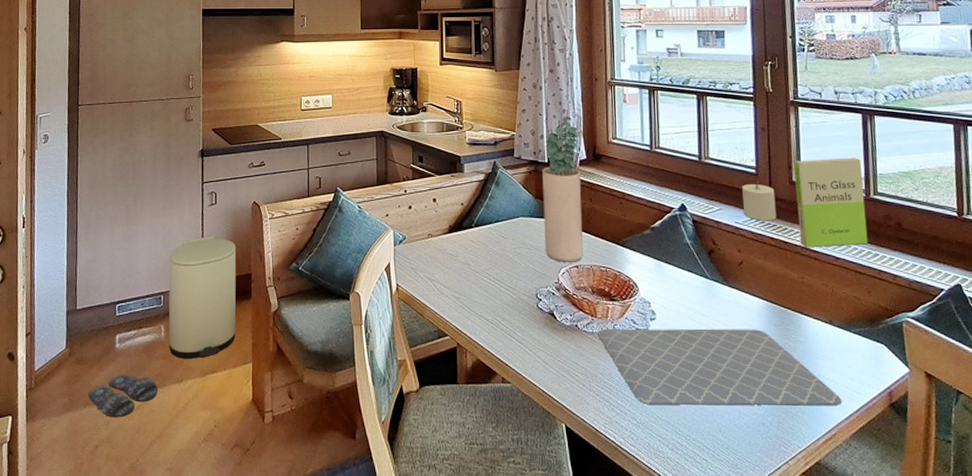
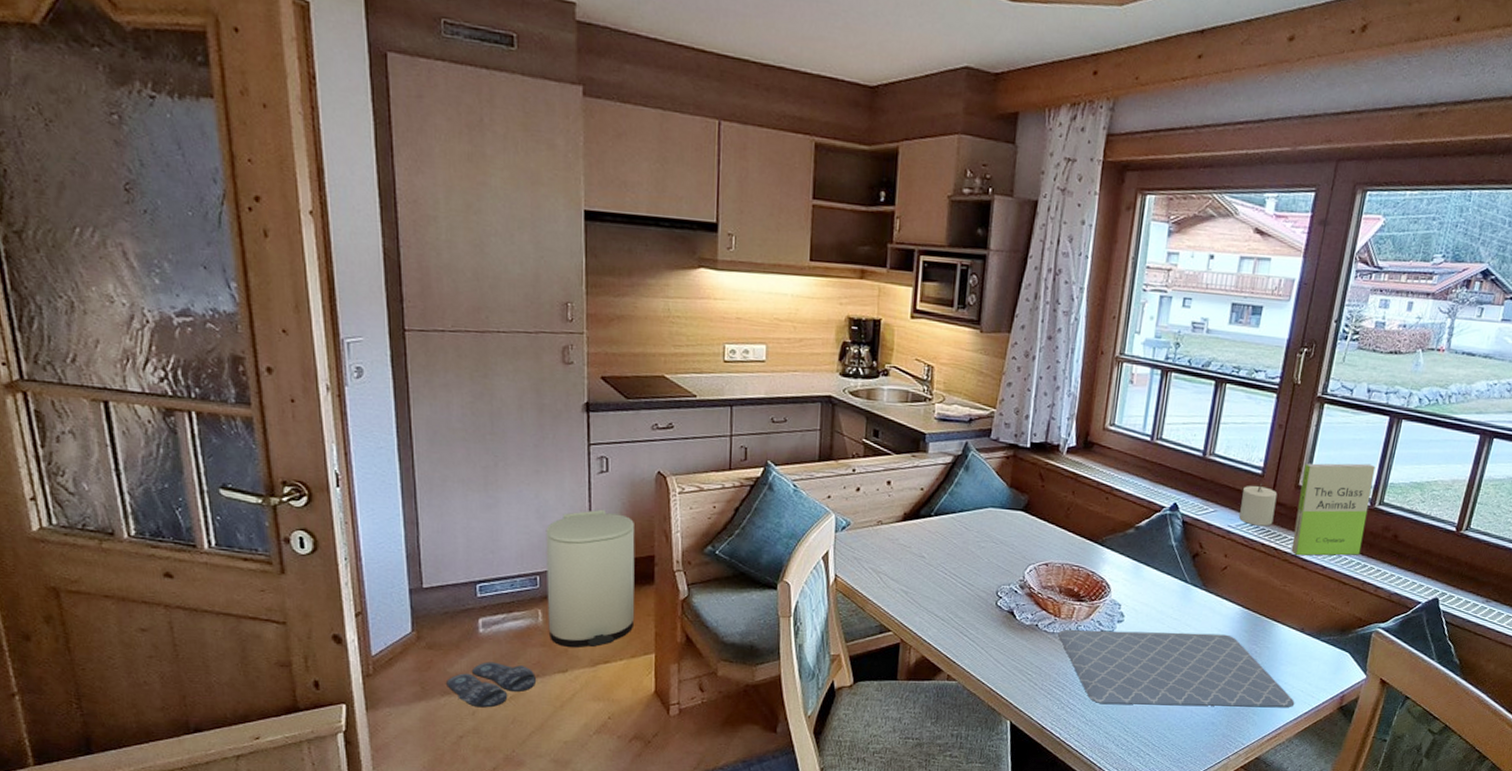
vase: present [542,110,583,262] -> none [1013,387,1071,560]

